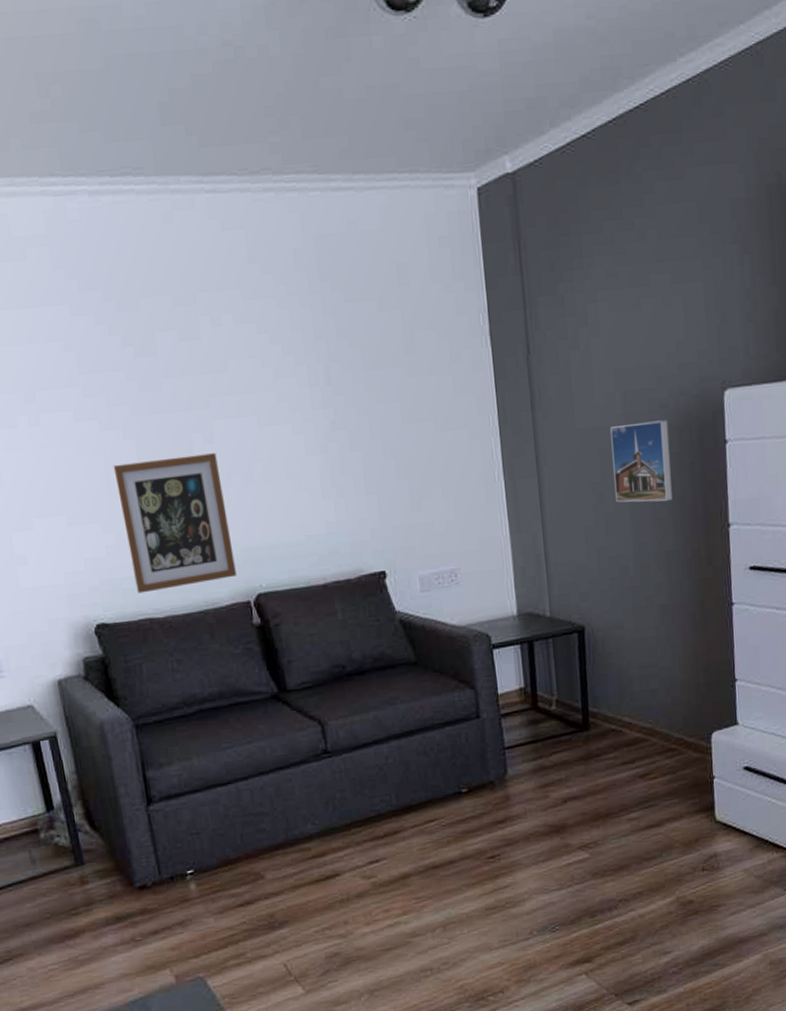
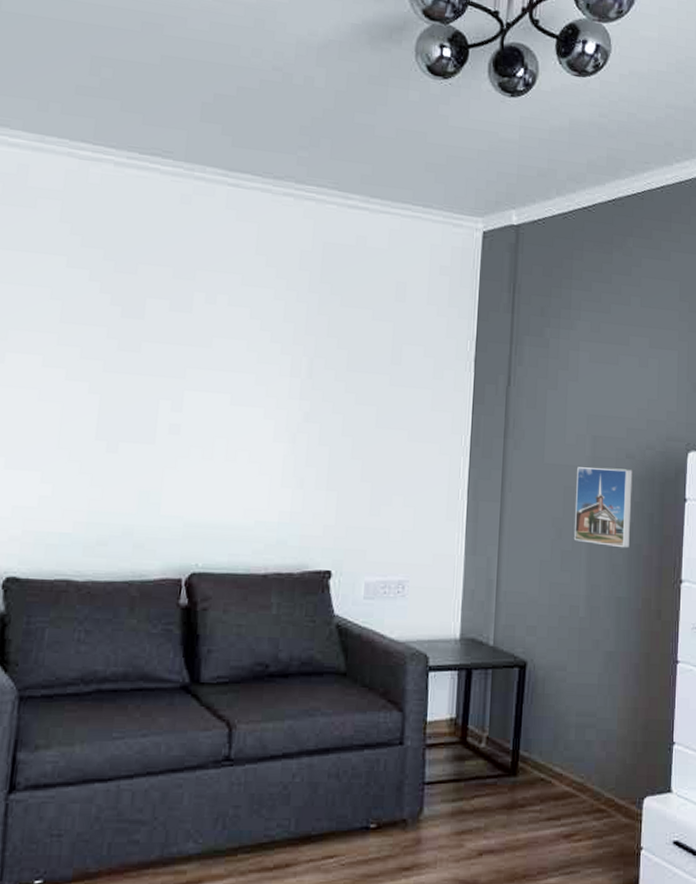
wall art: present [113,453,237,594] -> none [61,415,181,552]

